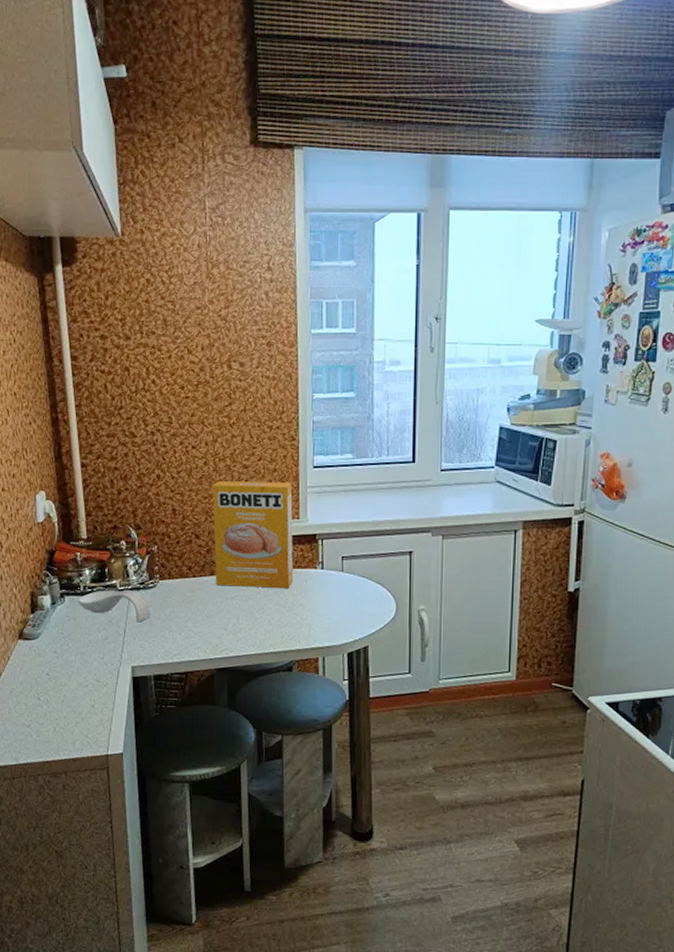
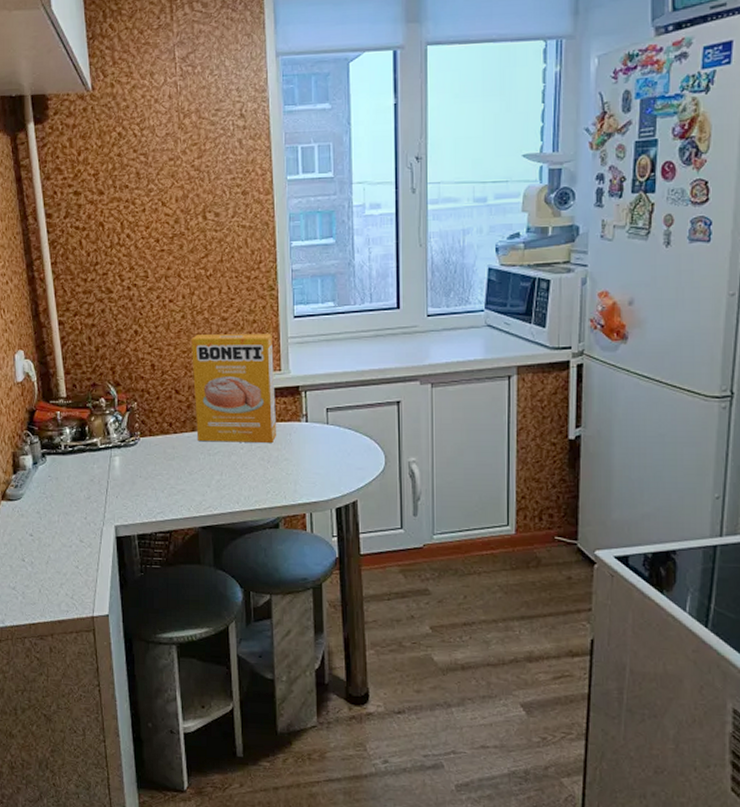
spoon rest: present [78,589,150,623] -> none [59,447,132,481]

